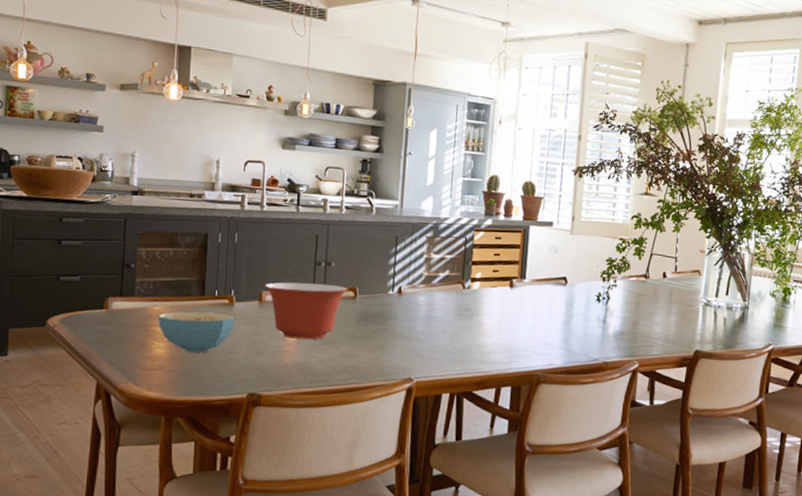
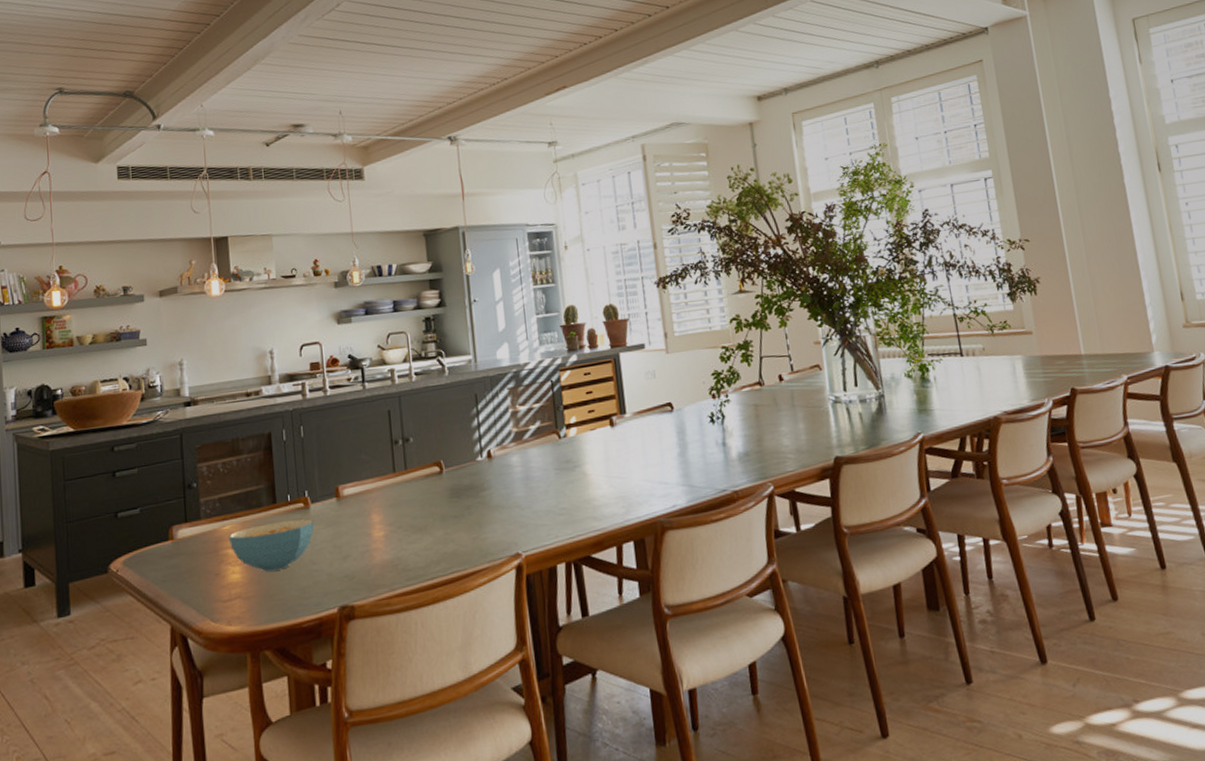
mixing bowl: present [265,282,348,340] -> none [340,462,432,534]

